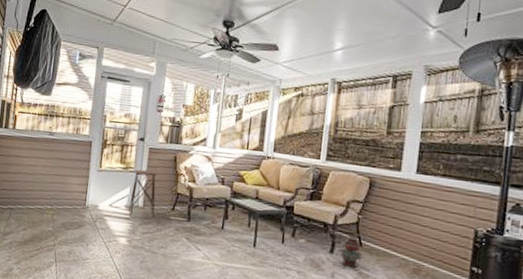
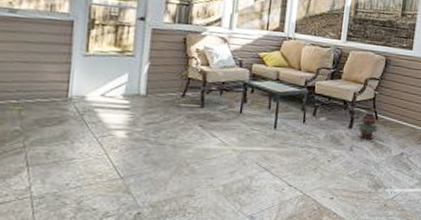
side table: present [129,169,157,217] -> none [127,53,163,107]

